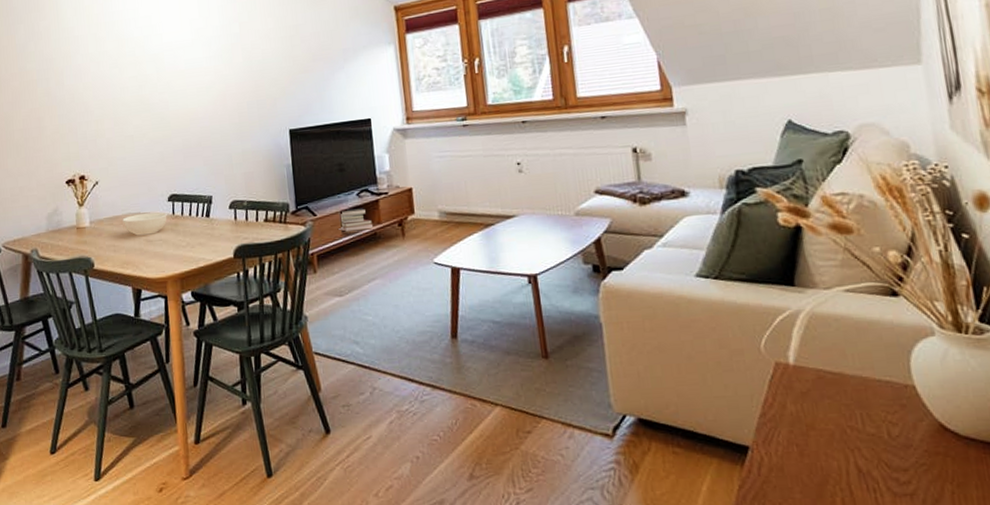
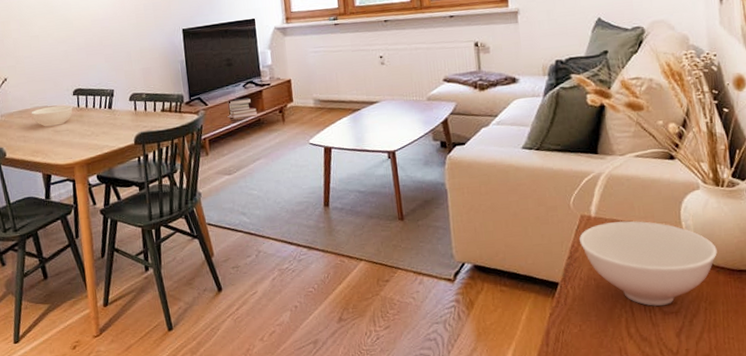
bowl: none [775,371,965,484] -> present [579,220,717,306]

